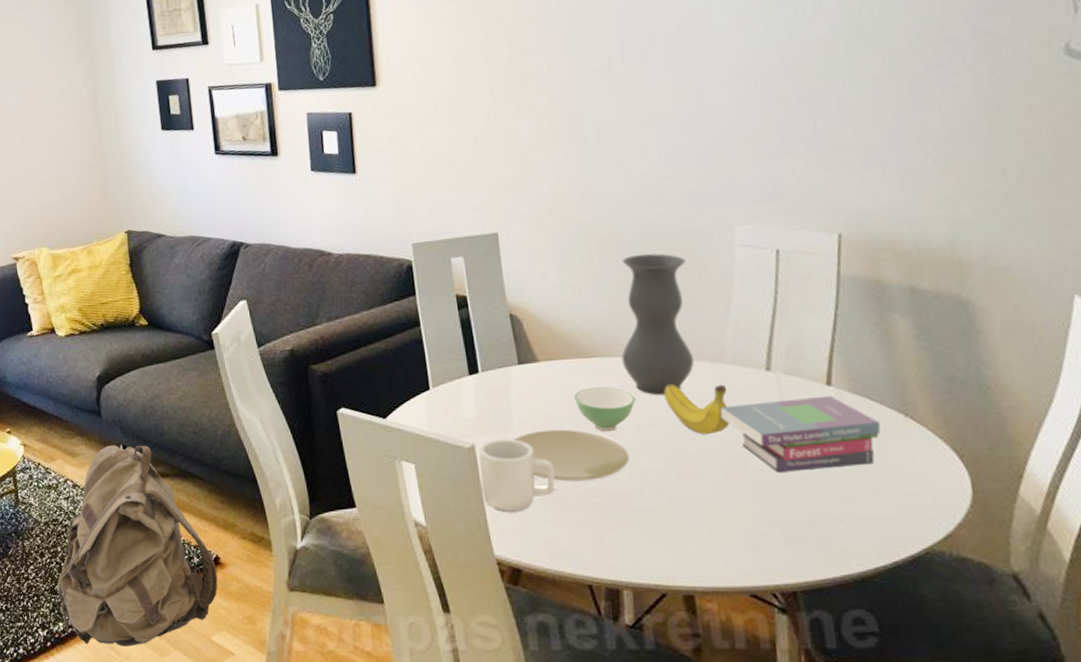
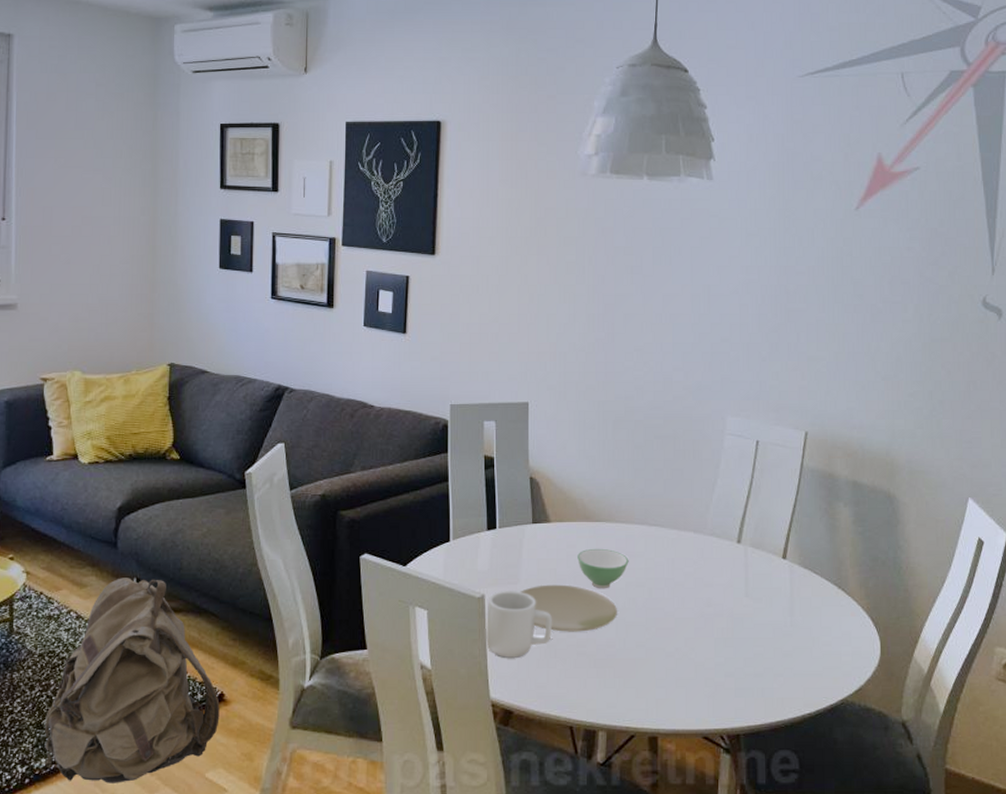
vase: present [621,253,695,395] -> none [621,433,684,559]
fruit: present [664,384,729,434] -> none [653,550,705,595]
books: present [720,395,881,472] -> none [696,567,820,631]

